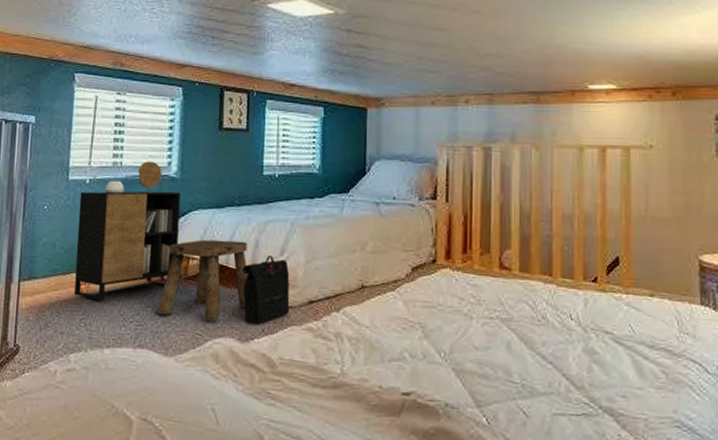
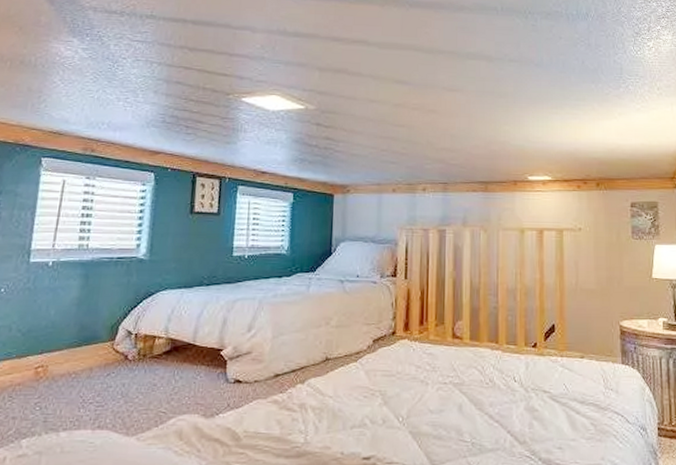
cabinet: present [74,161,181,301] -> none [30,243,149,383]
stool: present [158,239,249,319] -> none [120,319,216,396]
backpack: present [242,255,290,324] -> none [209,331,256,399]

